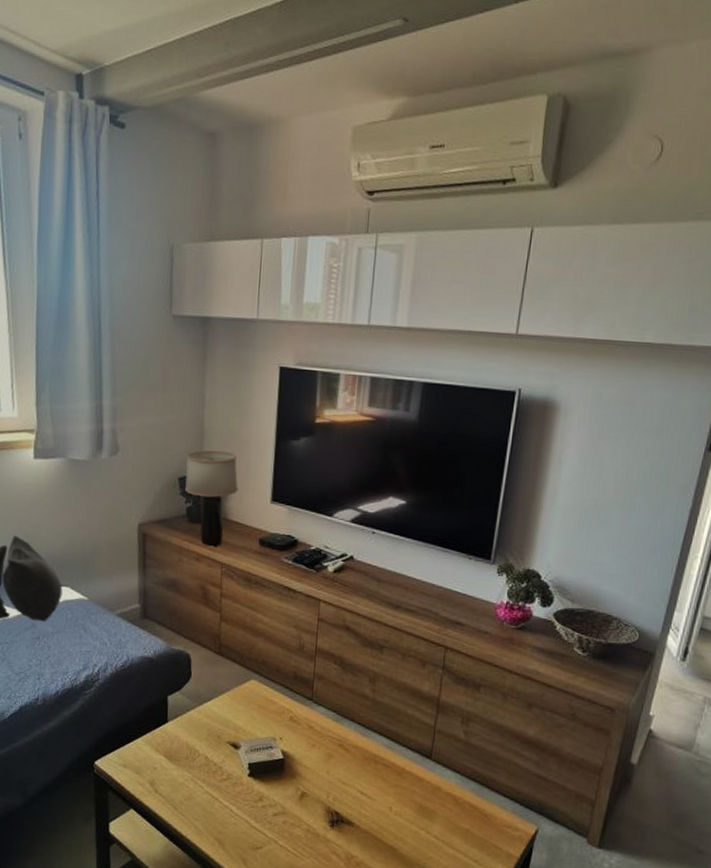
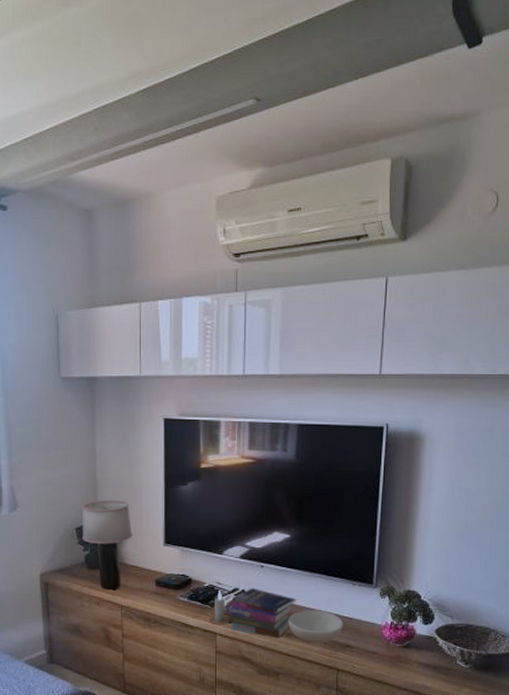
candle: none [312,554,336,593] -> present [208,589,230,626]
books: none [331,554,407,610] -> present [225,587,296,639]
bowl: none [397,582,456,619] -> present [288,610,343,644]

